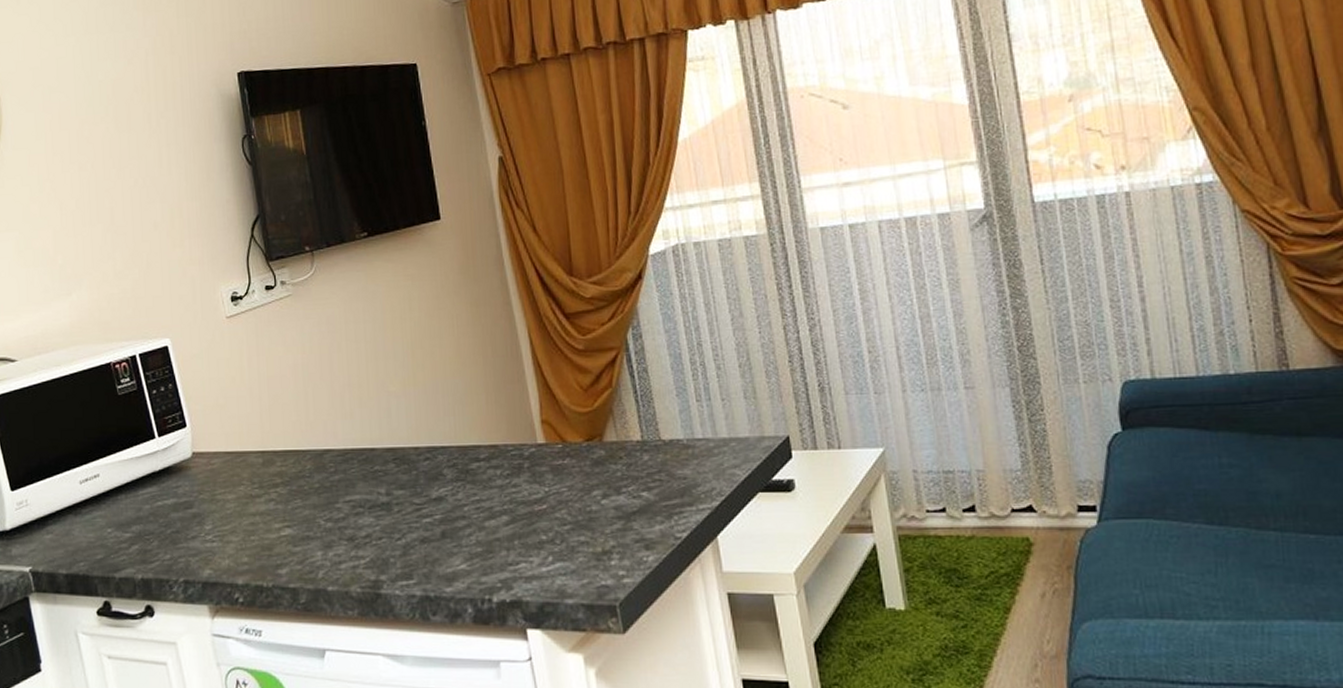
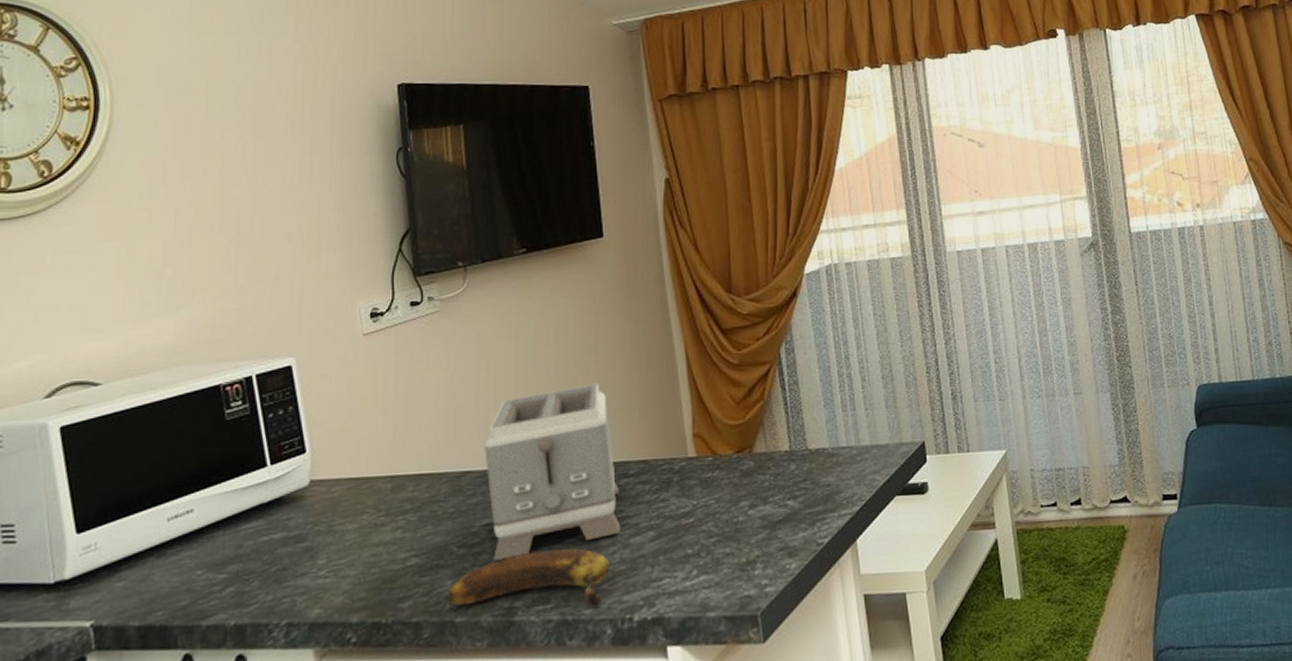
banana: none [317,527,467,588] -> present [445,548,610,610]
toaster: none [342,367,475,536] -> present [484,383,620,562]

